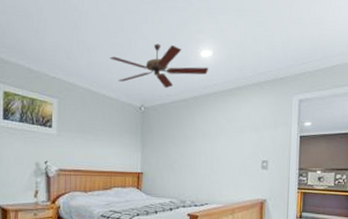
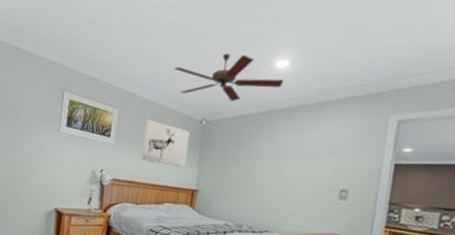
wall art: none [86,108,130,153] -> present [141,119,189,168]

